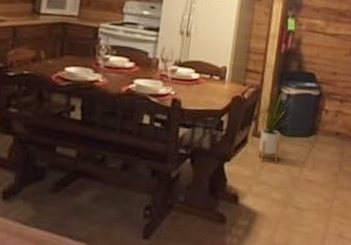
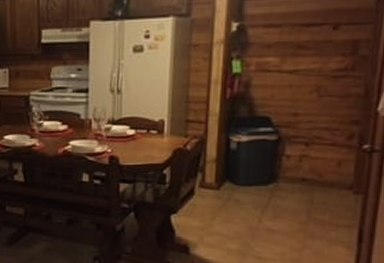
house plant: present [254,90,293,163] -> none [200,138,245,213]

